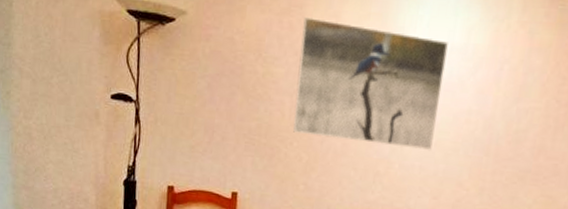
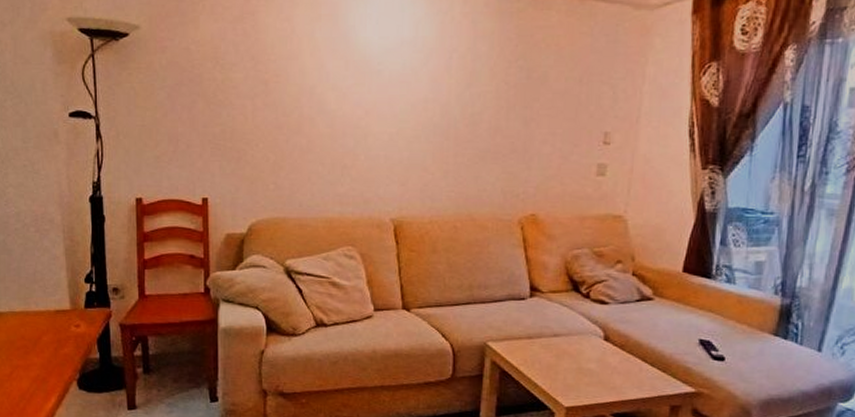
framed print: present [293,17,448,150] -> none [257,23,398,139]

